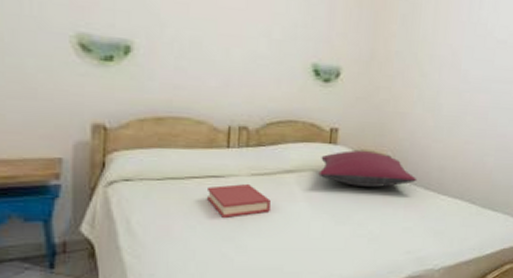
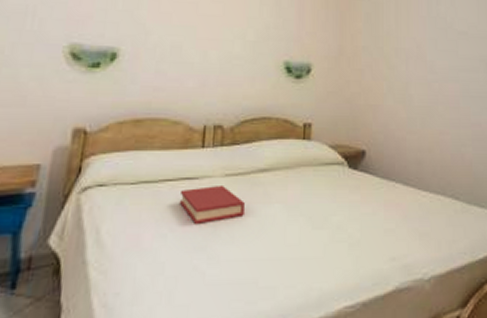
pillow: present [318,150,417,187] -> none [293,146,395,184]

